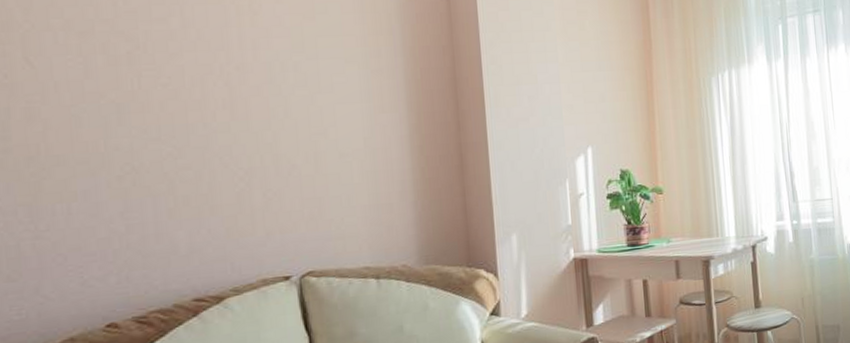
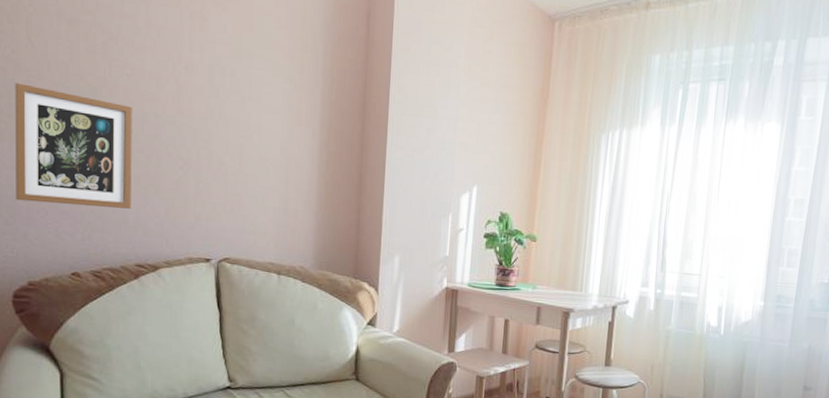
picture frame: none [10,111,181,250] -> present [15,83,132,209]

